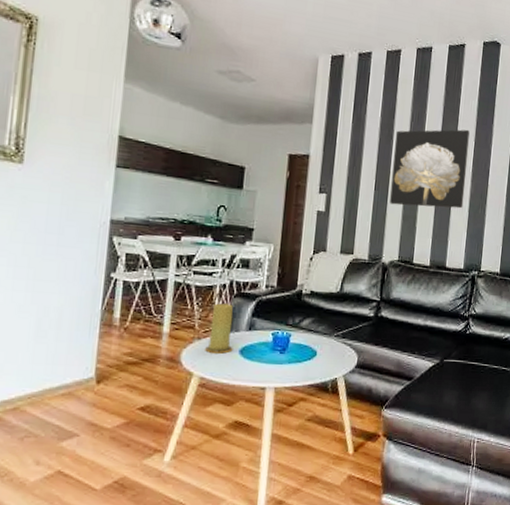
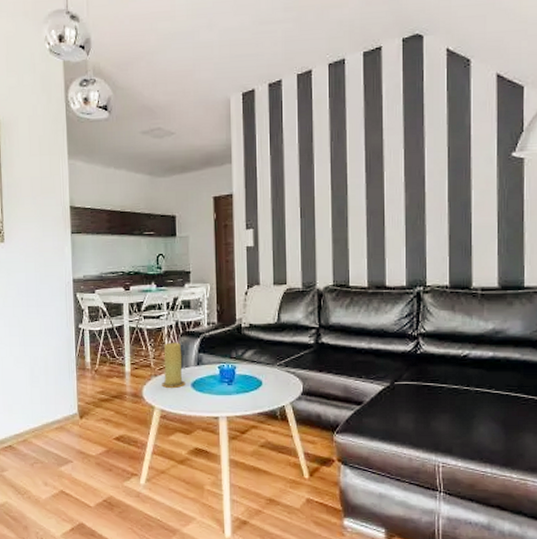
wall art: present [390,129,470,209] -> none [316,137,398,230]

